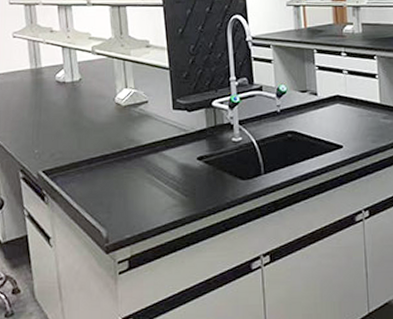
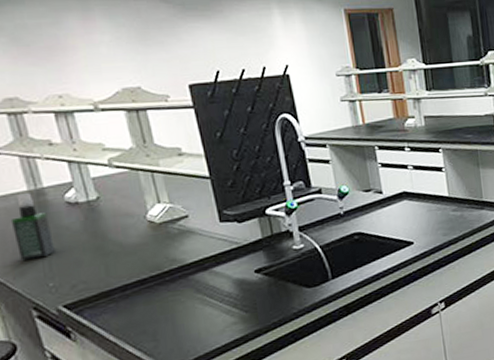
spray bottle: none [14,71,43,128] -> present [10,193,55,260]

